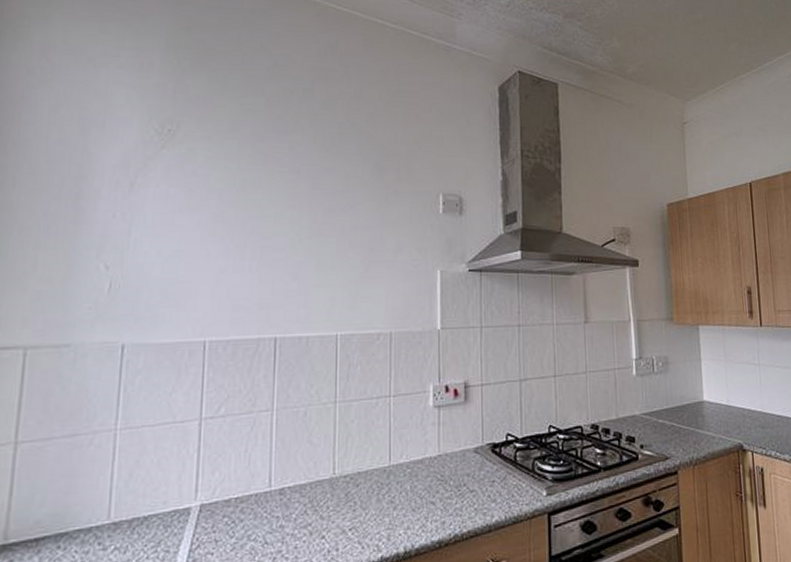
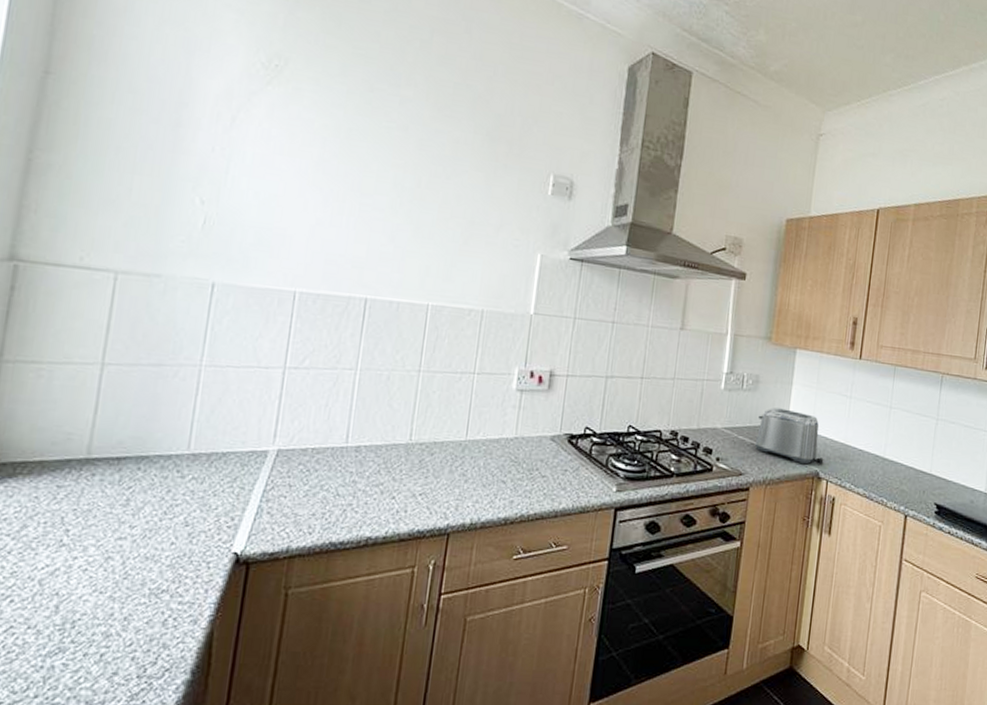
toaster: none [674,385,746,438] -> present [755,407,824,465]

